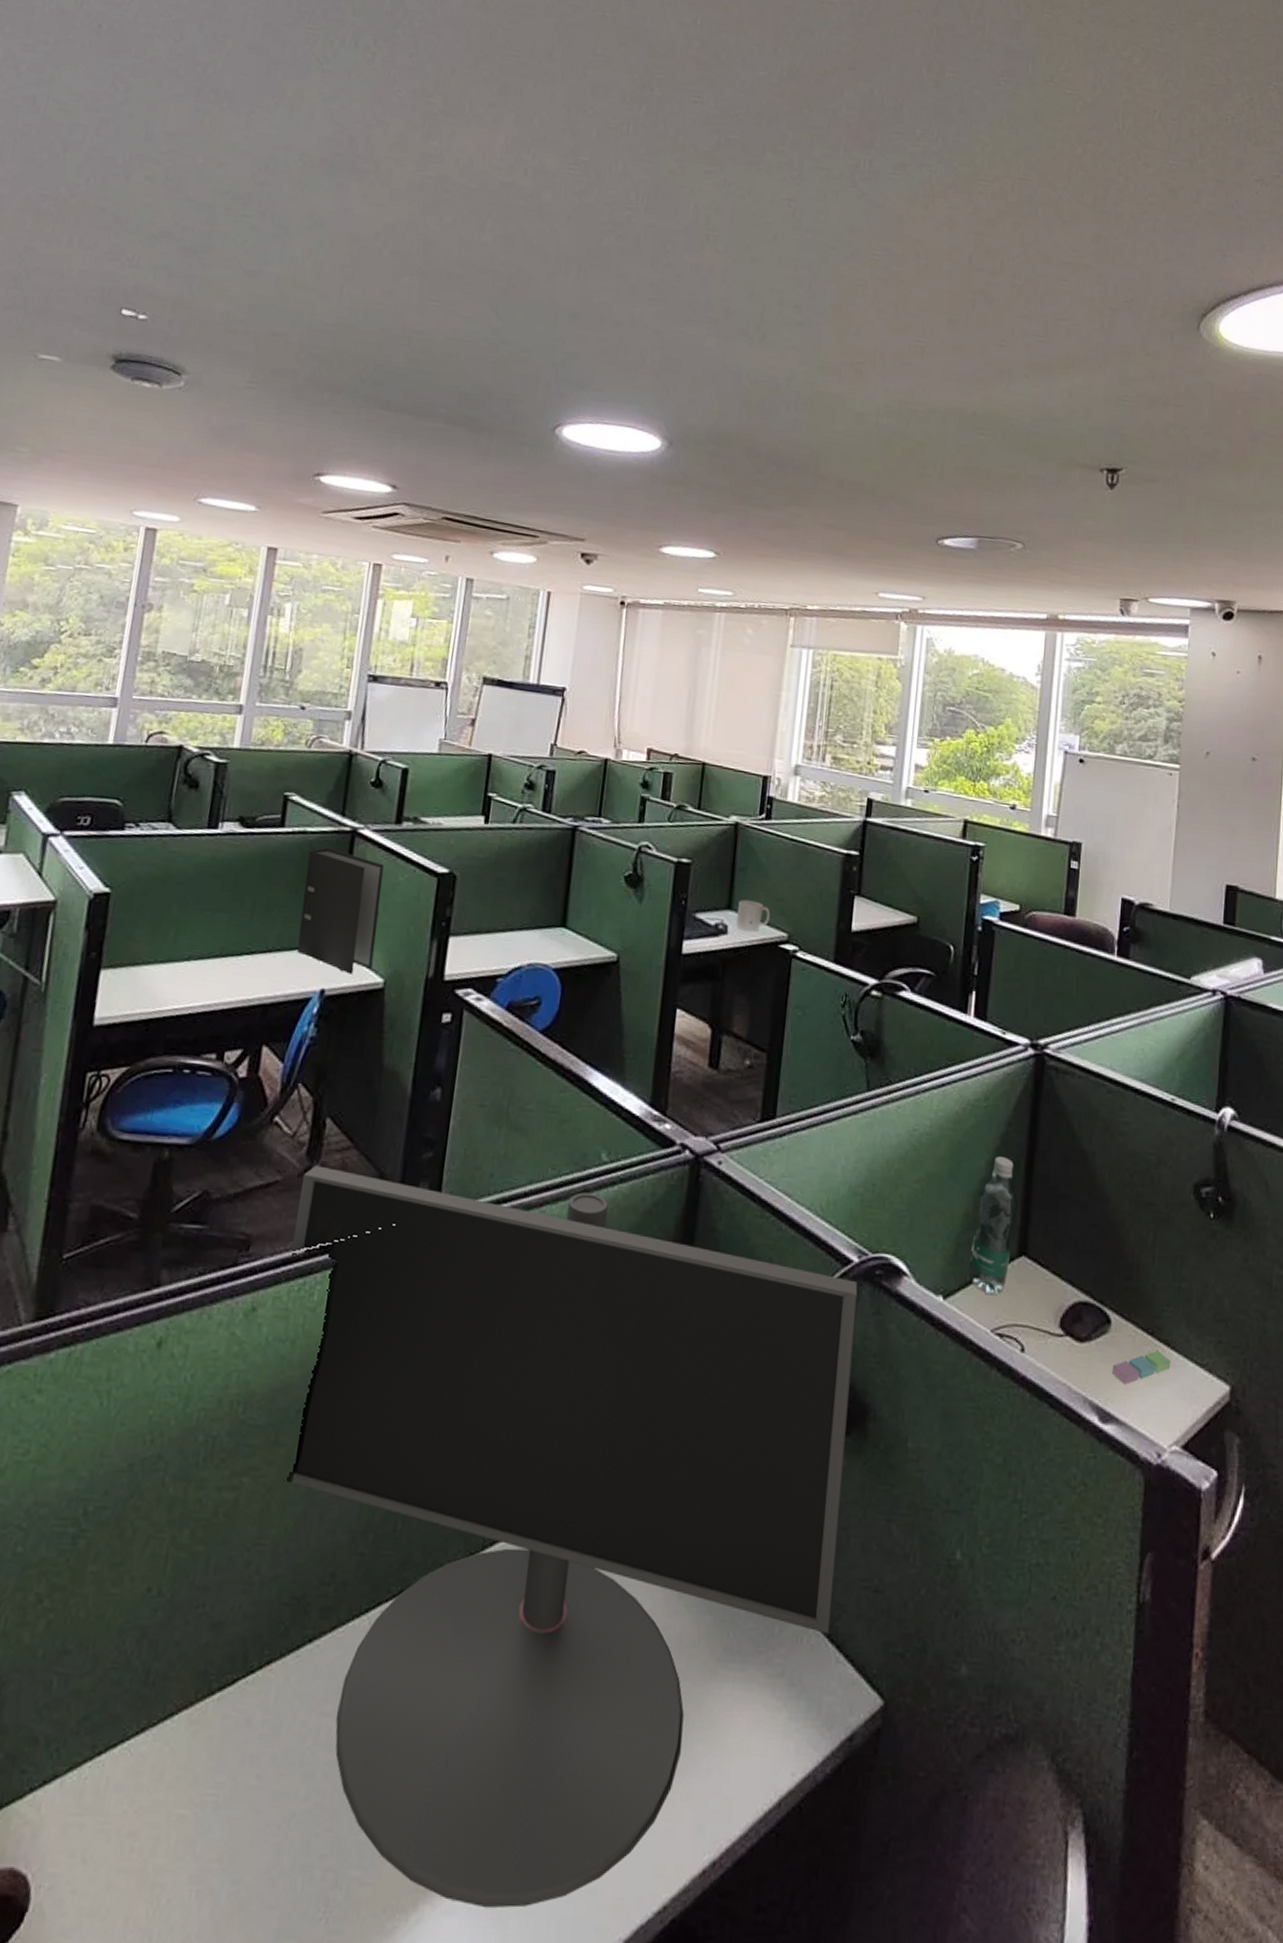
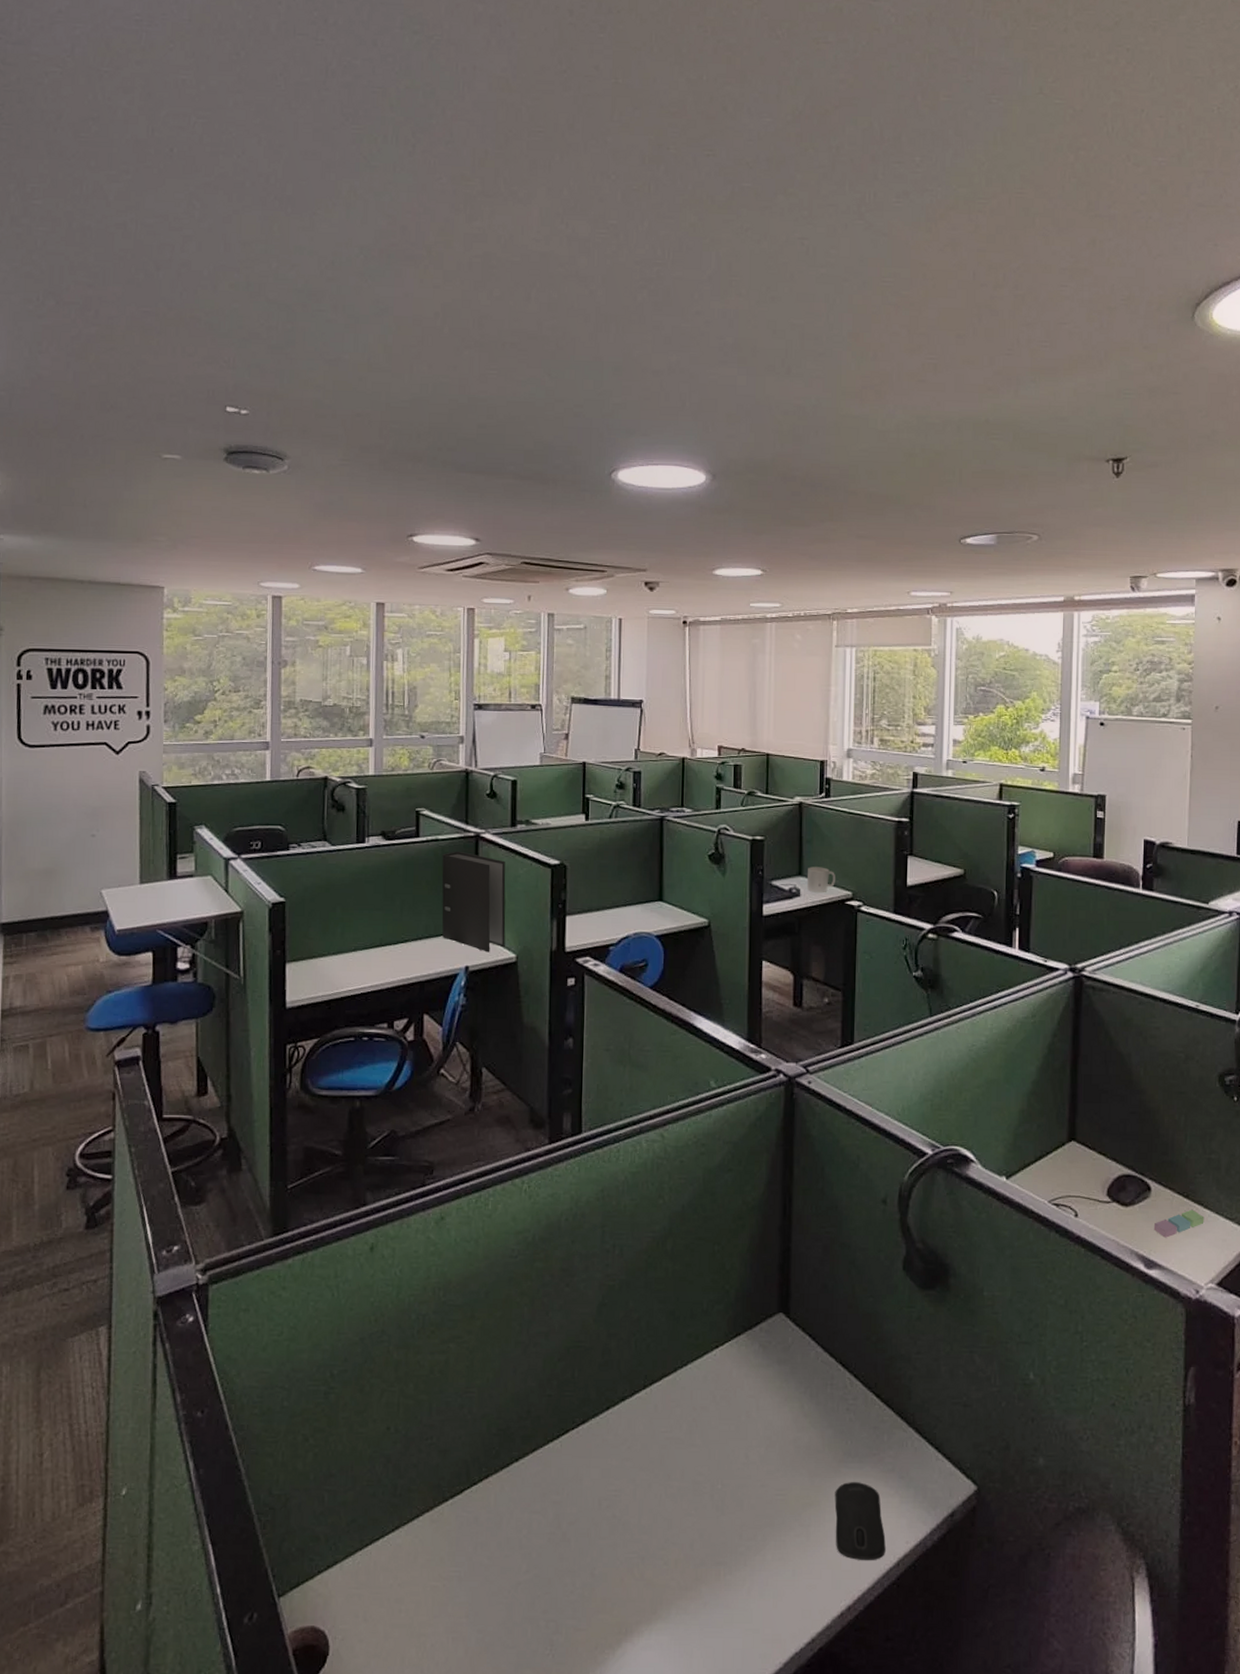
computer monitor: present [283,1165,858,1908] -> none [466,1105,934,1643]
computer mouse: none [704,1688,767,1799] -> present [834,1482,886,1561]
bottle: present [968,1155,1018,1296] -> none [1026,1061,1065,1174]

